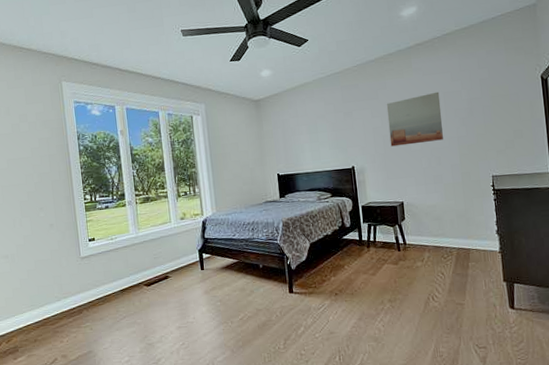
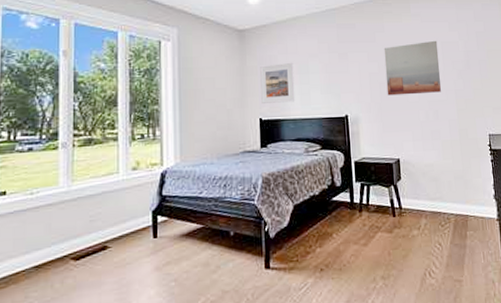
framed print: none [275,124,307,161] -> present [260,62,295,103]

